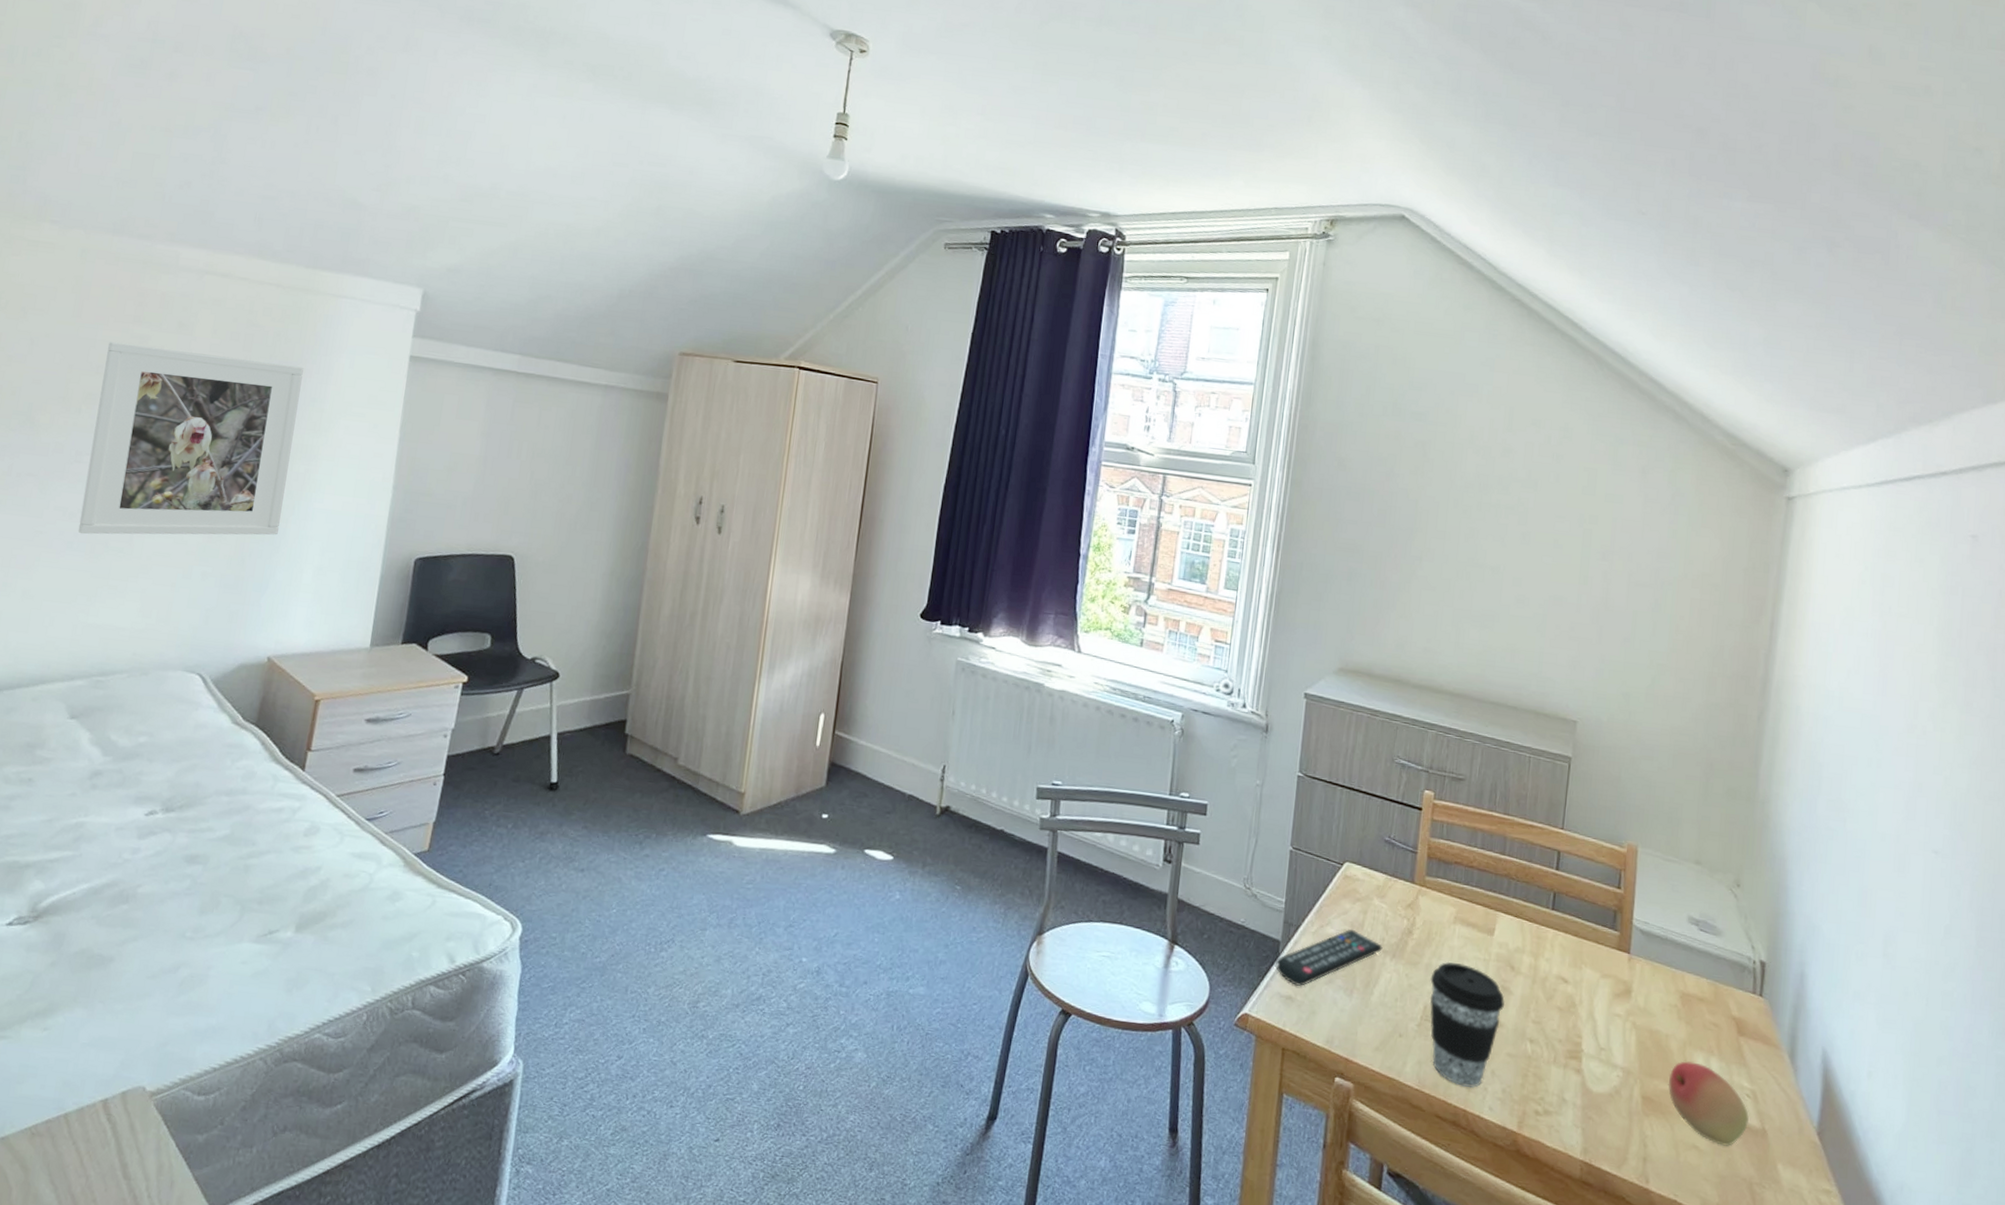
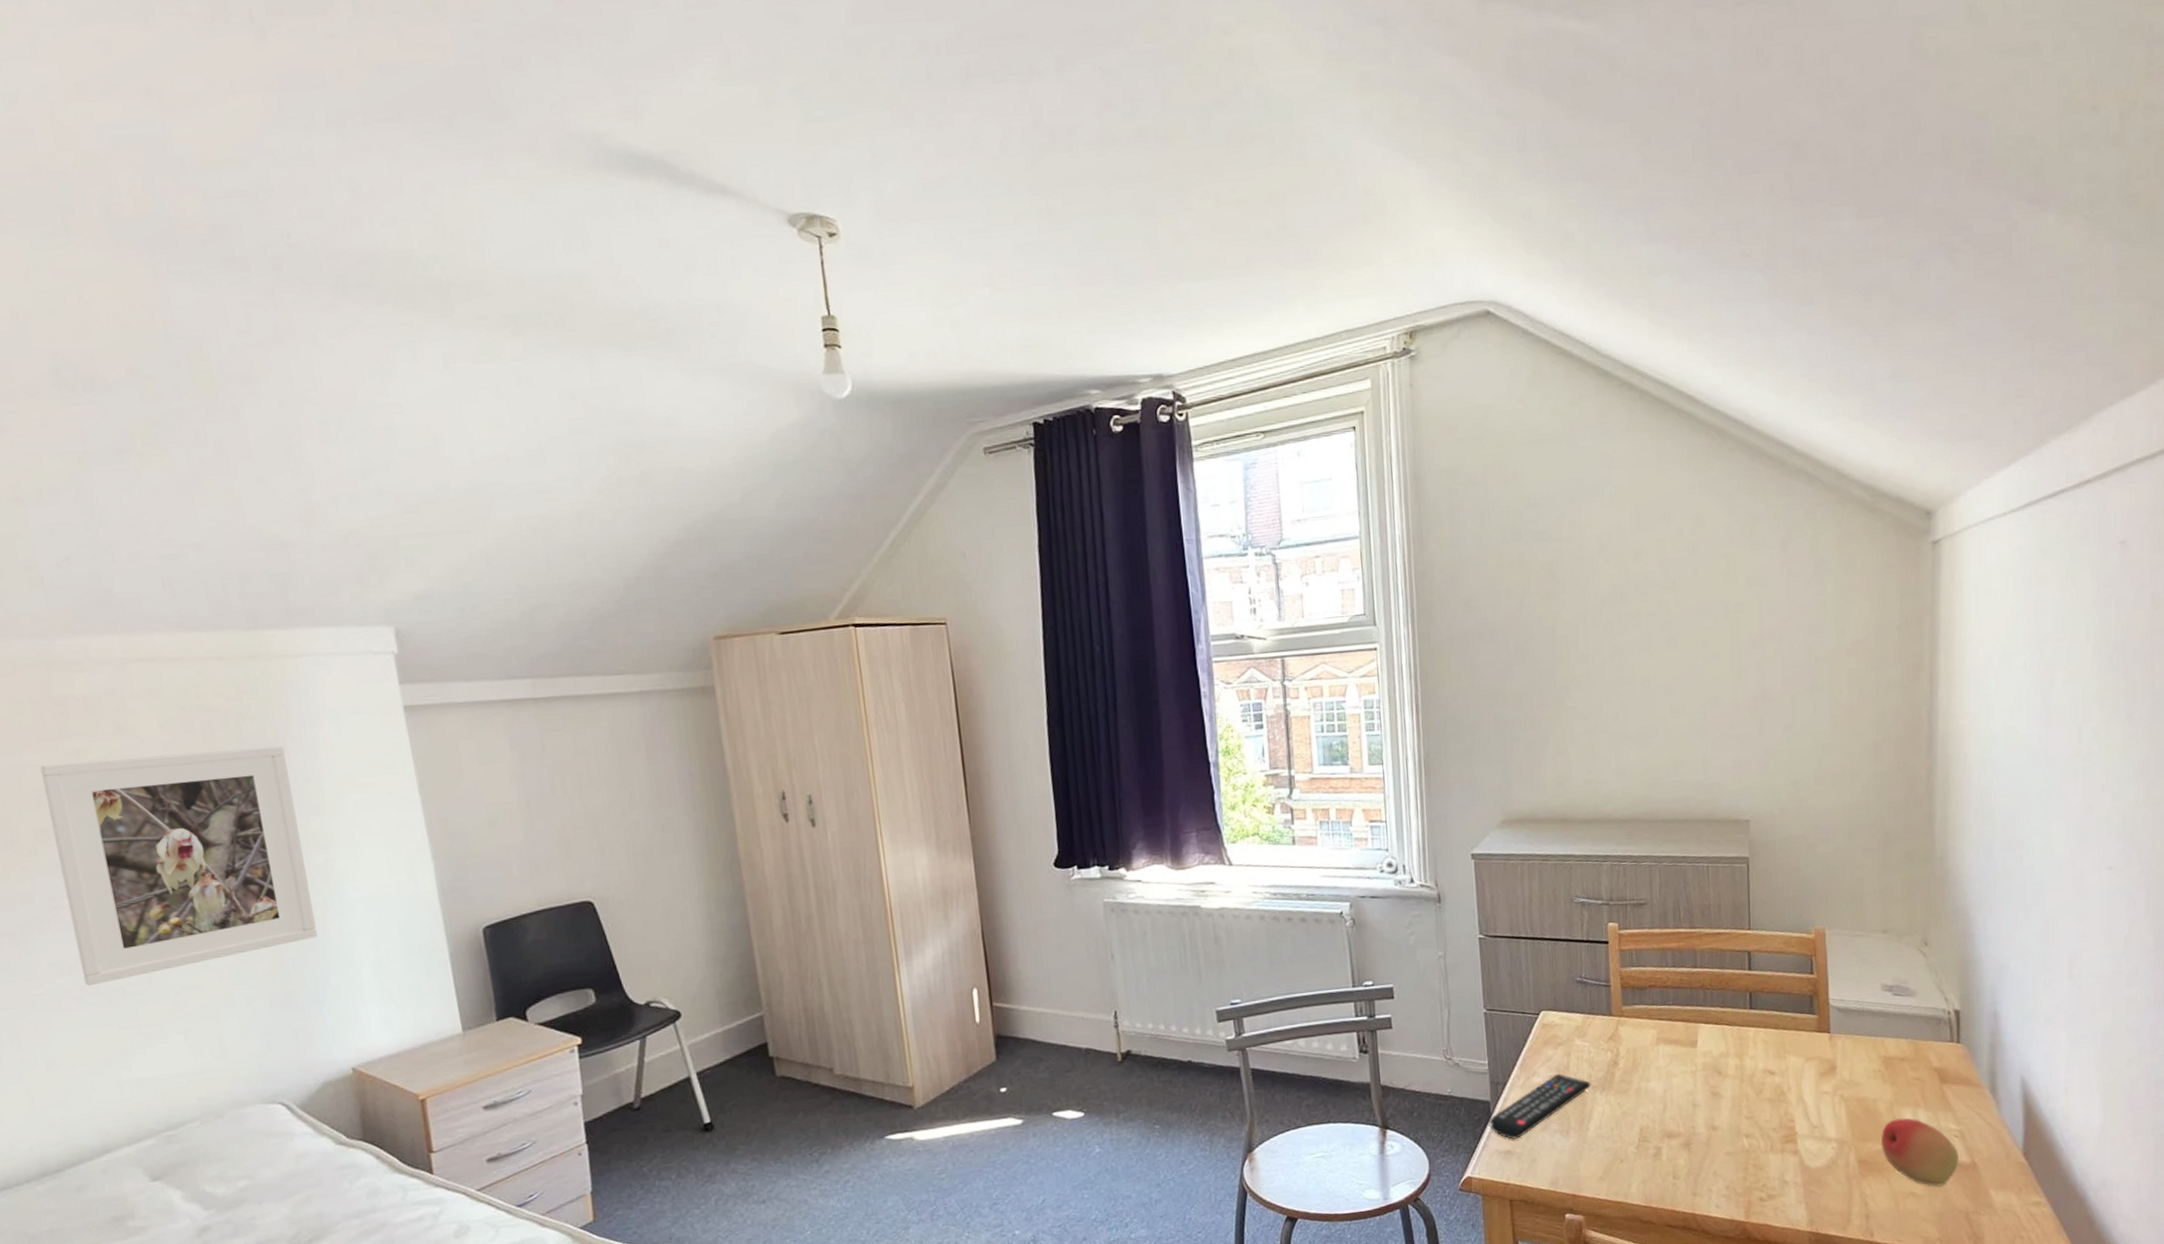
coffee cup: present [1429,961,1505,1089] -> none [1642,1080,1717,1193]

